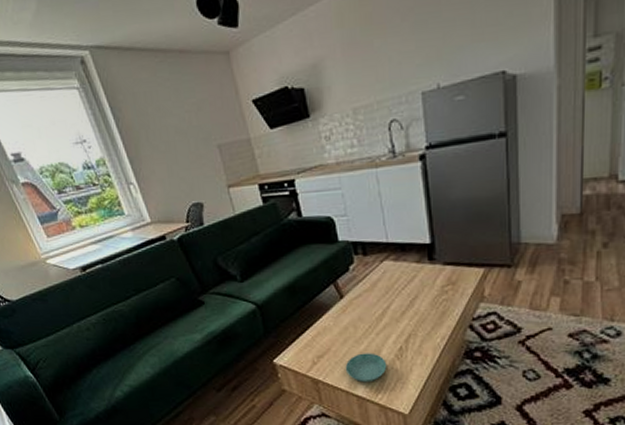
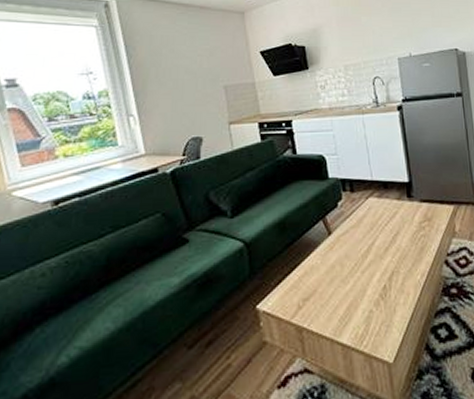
saucer: present [345,353,387,383] -> none [330,293,372,328]

